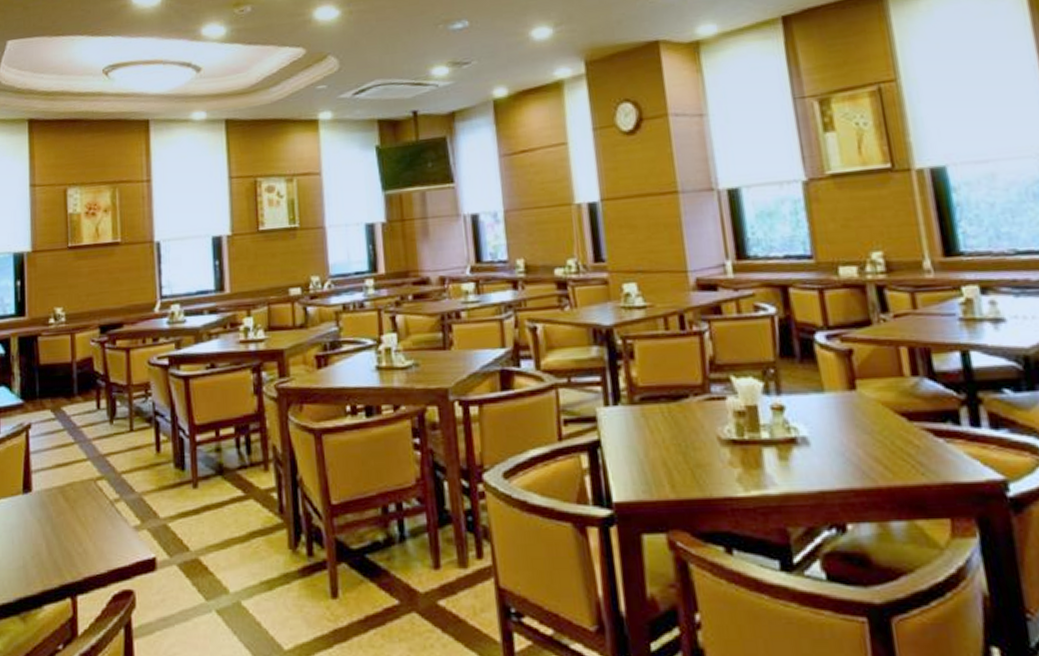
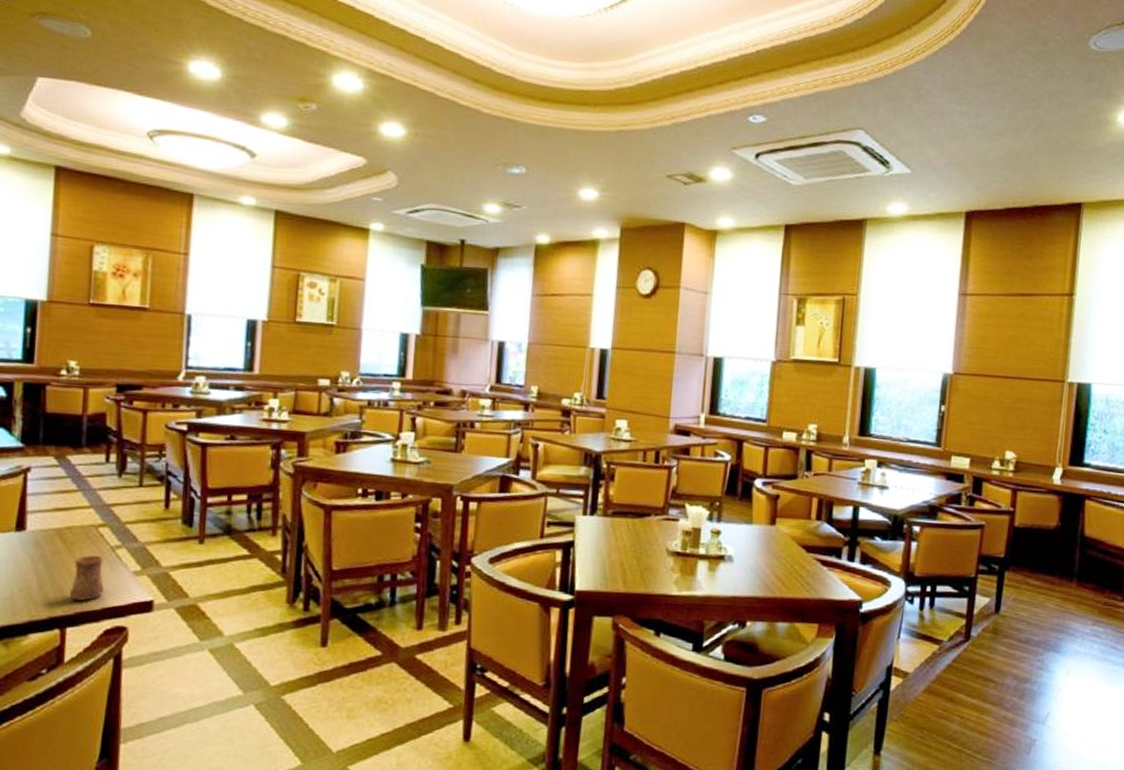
cup: none [76,511,108,564] -> present [69,554,104,601]

